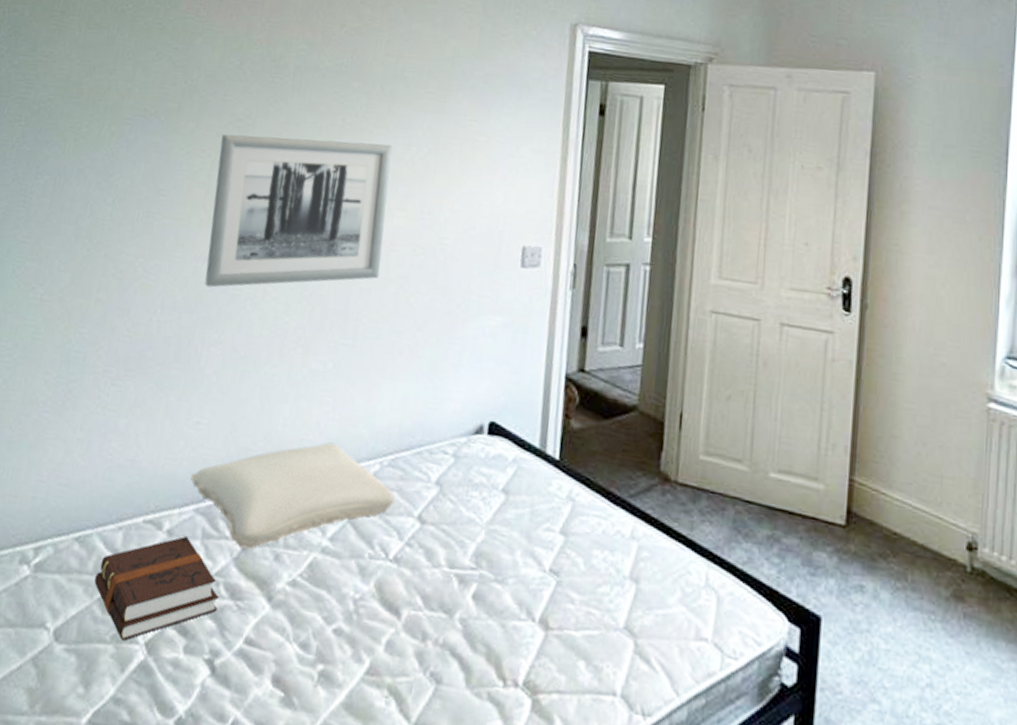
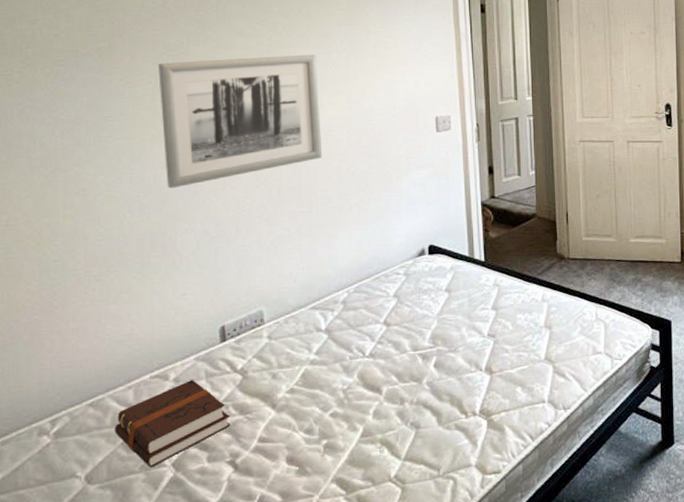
pillow: present [190,442,395,550] -> none [186,285,363,377]

